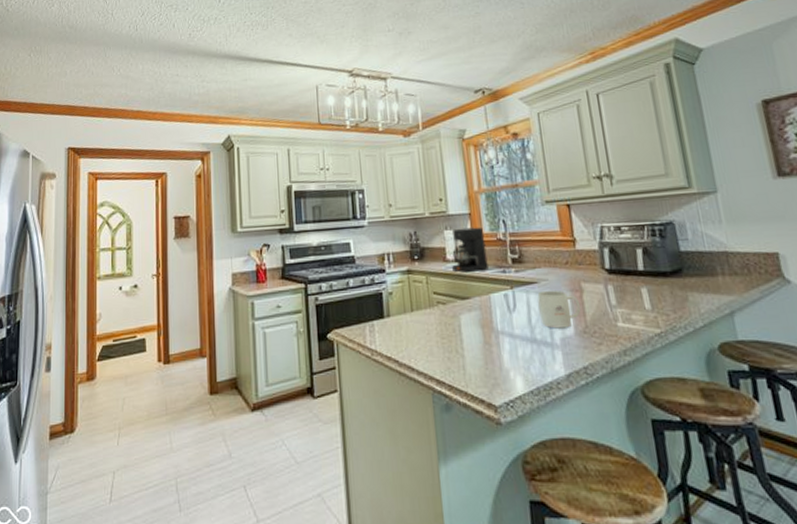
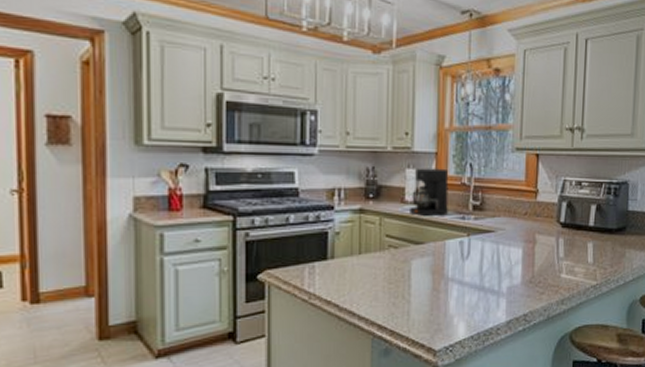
mug: present [537,290,581,329] -> none [491,240,532,278]

